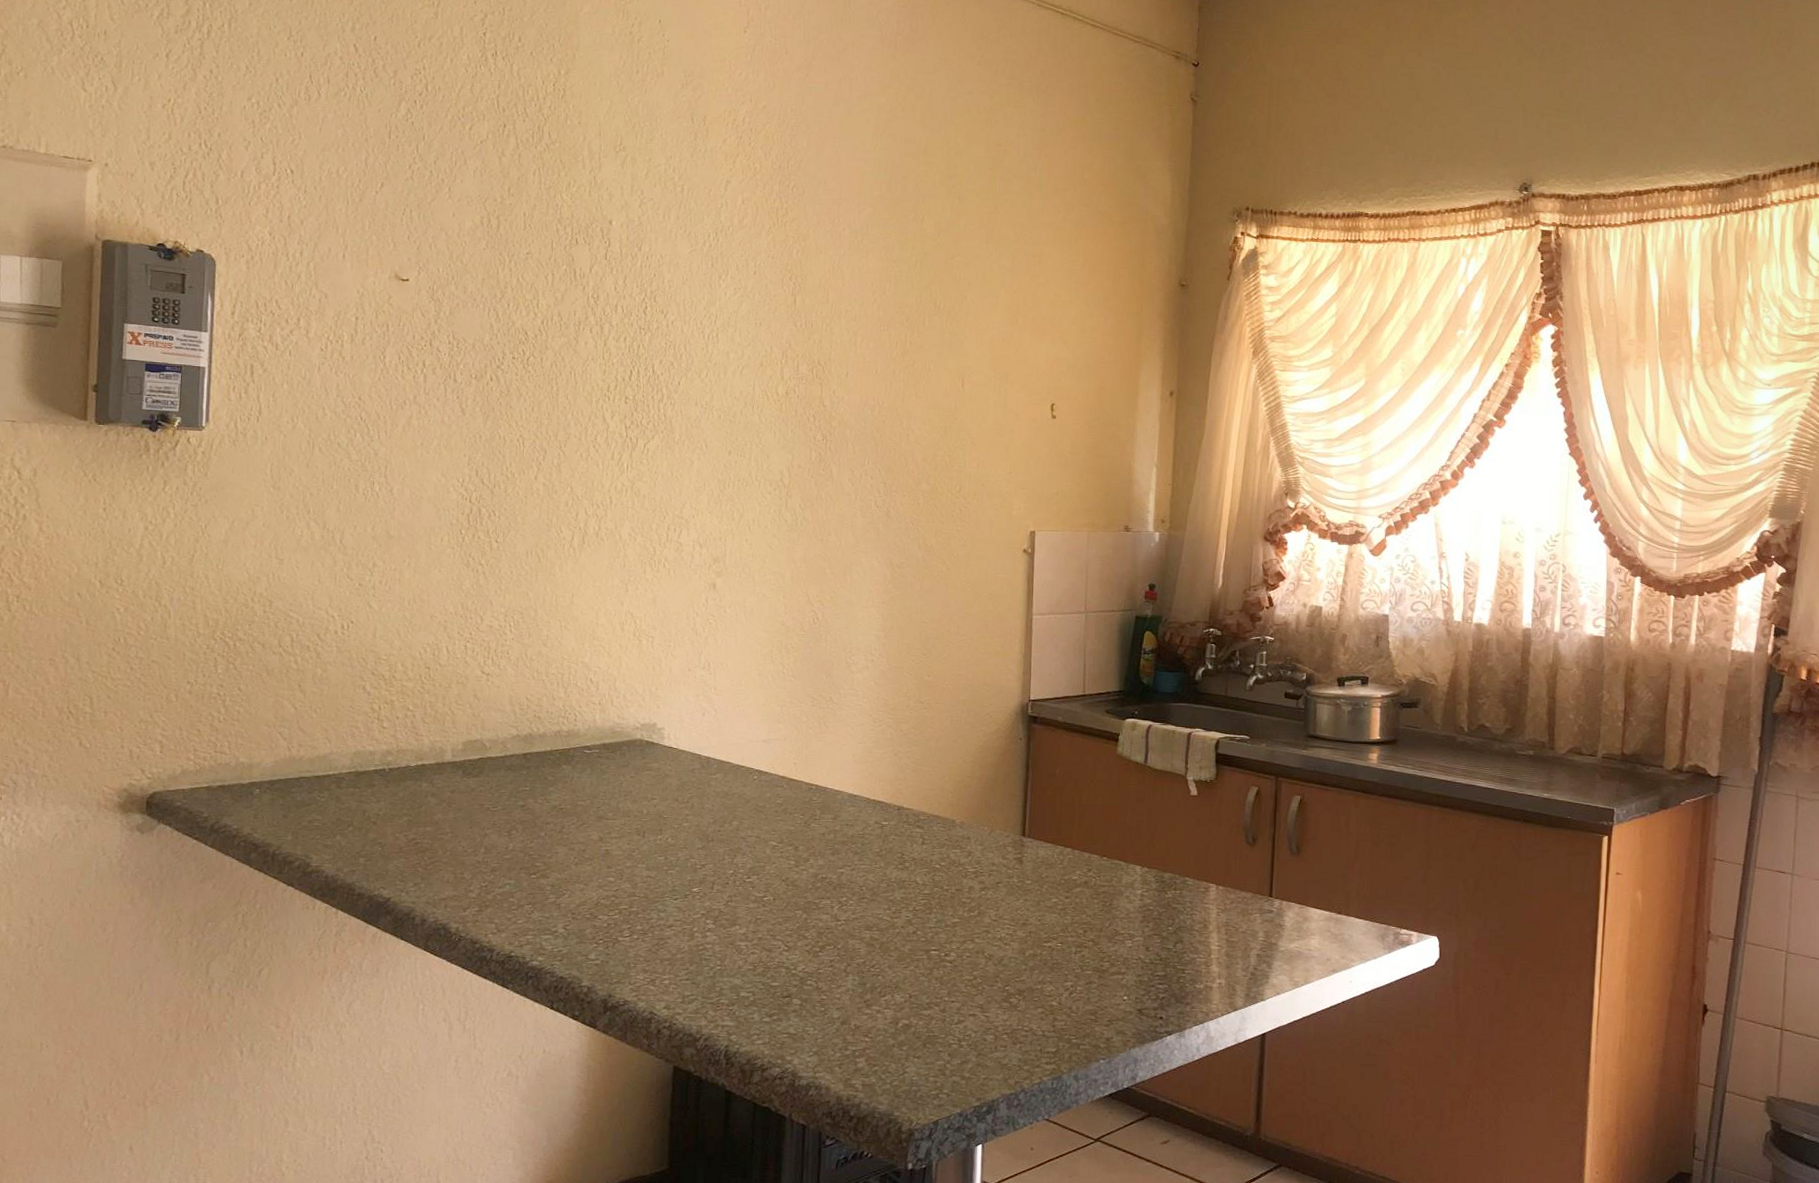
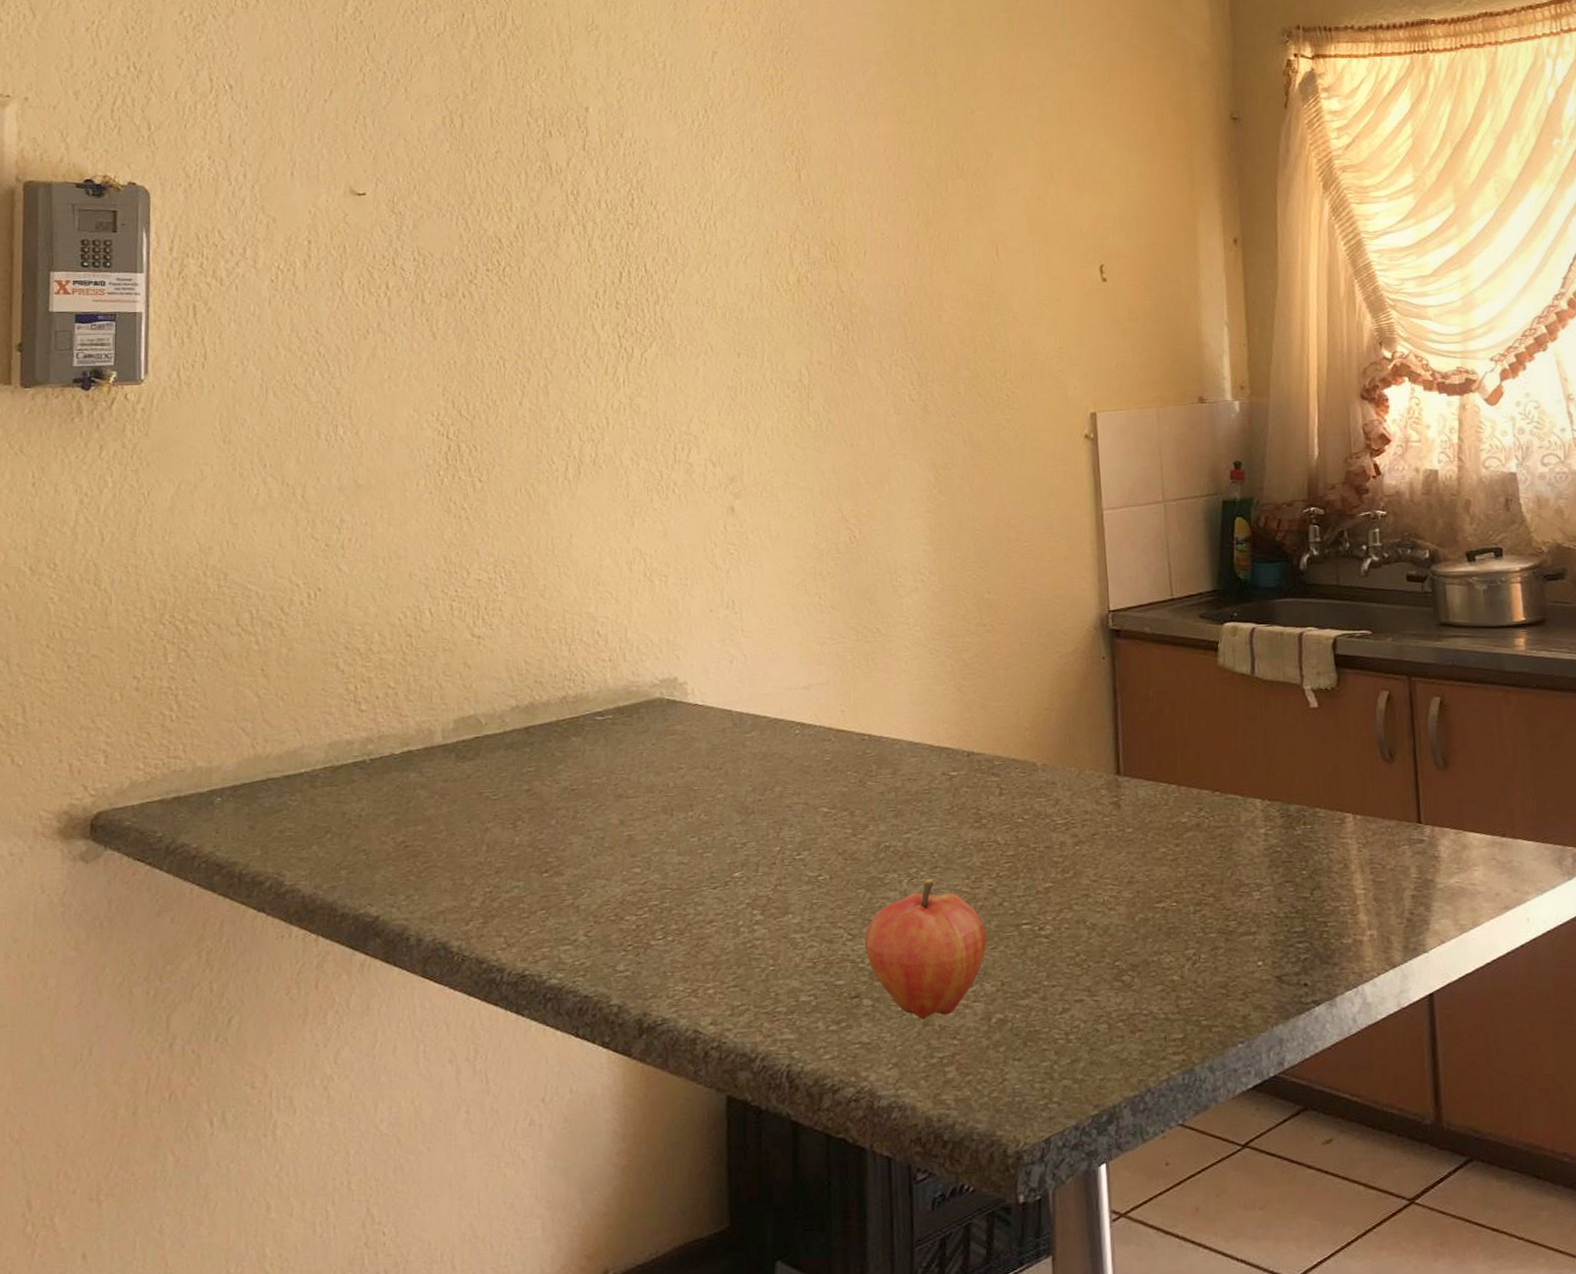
fruit: none [798,907,901,1020] -> present [865,879,987,1020]

